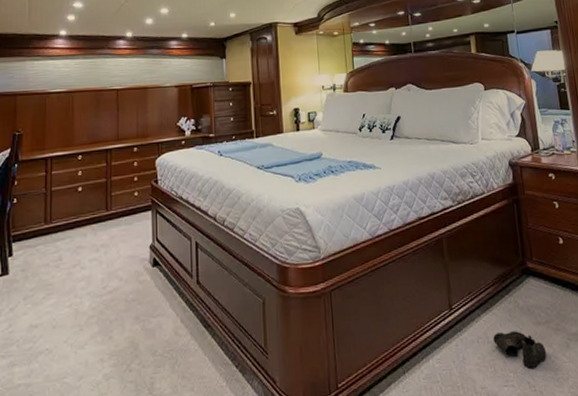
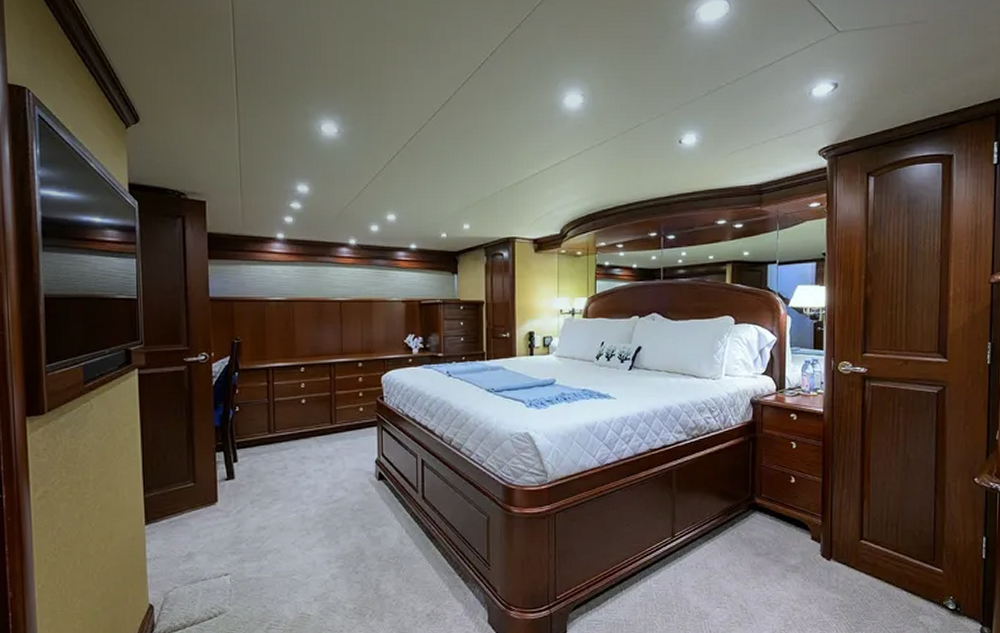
boots: present [493,331,547,368] -> none [712,560,762,594]

